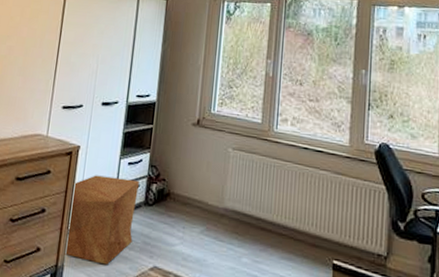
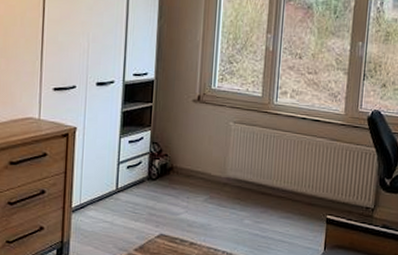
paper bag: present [64,175,139,265] -> none [69,154,141,237]

